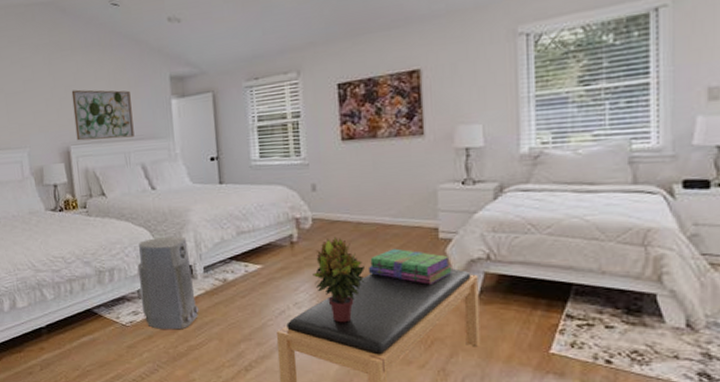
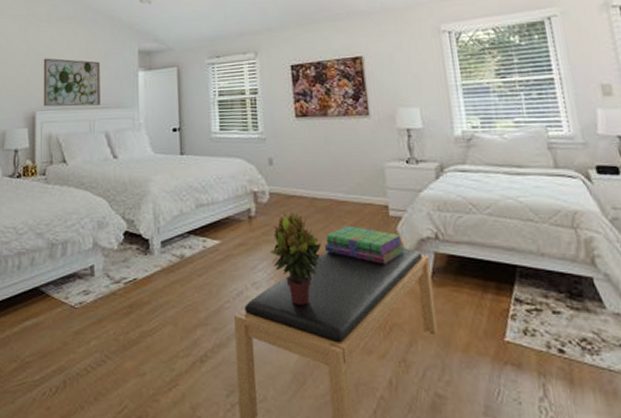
air purifier: present [138,236,199,330] -> none [94,208,154,313]

